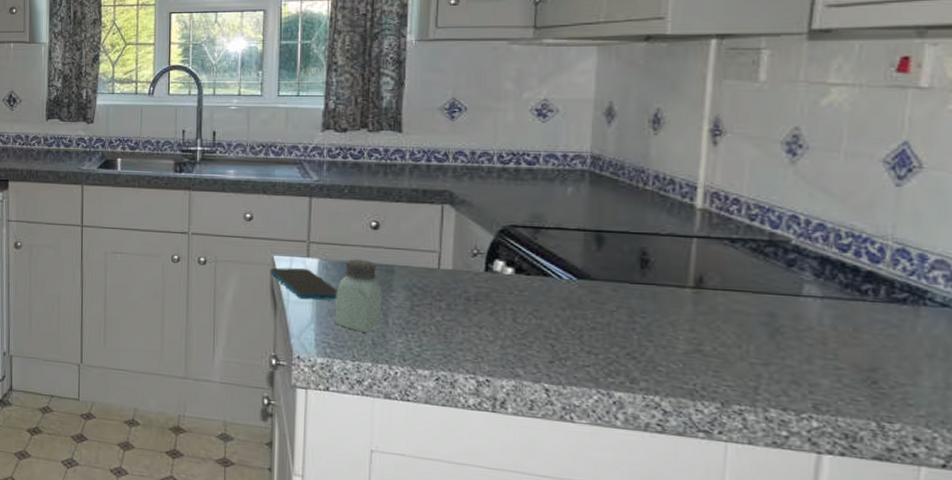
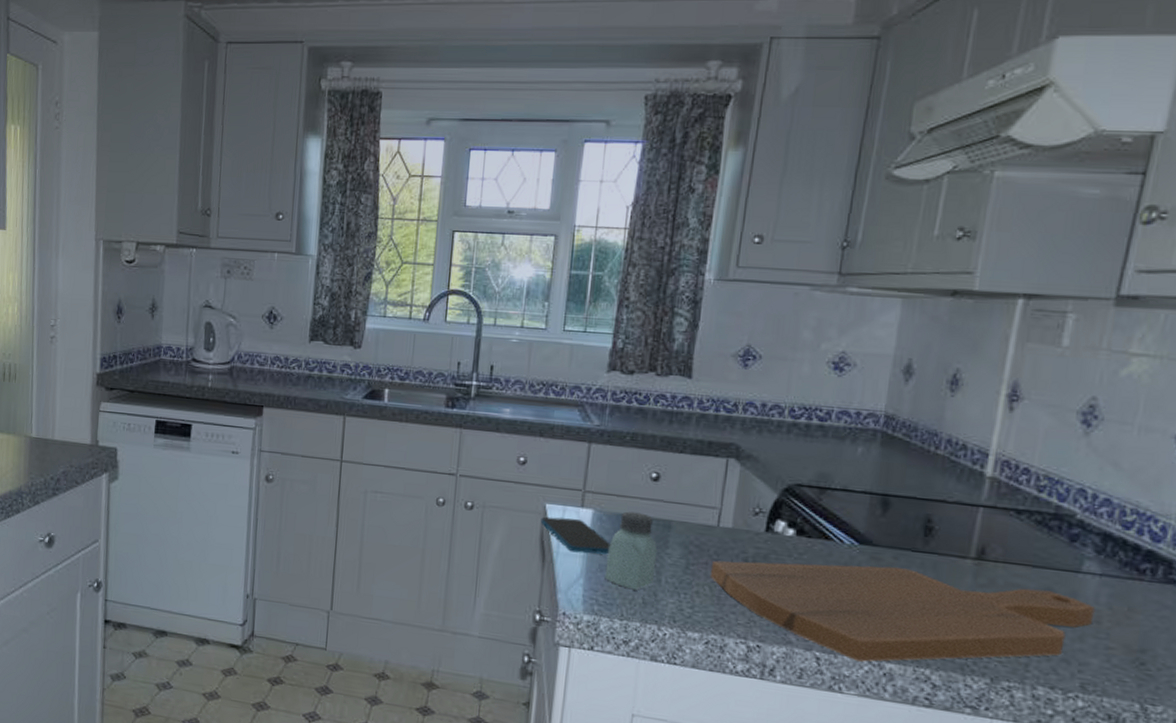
cutting board: none [435,299,820,392] -> present [710,560,1095,662]

